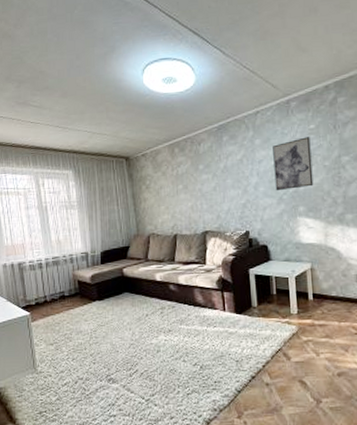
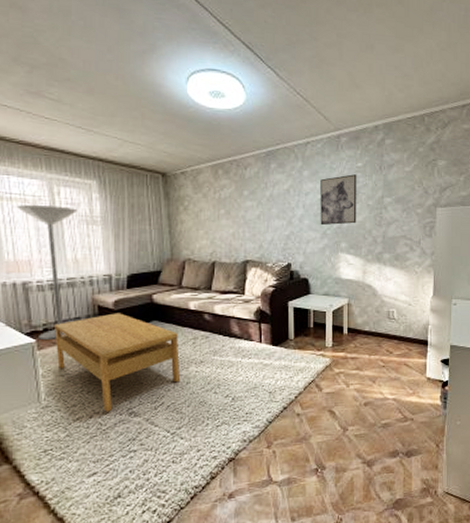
floor lamp: none [12,195,58,312] -> present [16,205,77,339]
coffee table: none [43,286,152,378] -> present [53,313,181,412]

